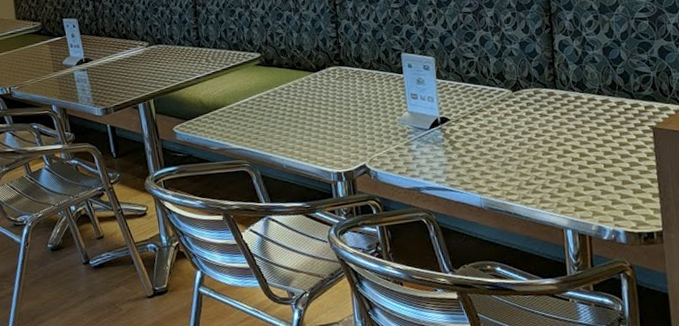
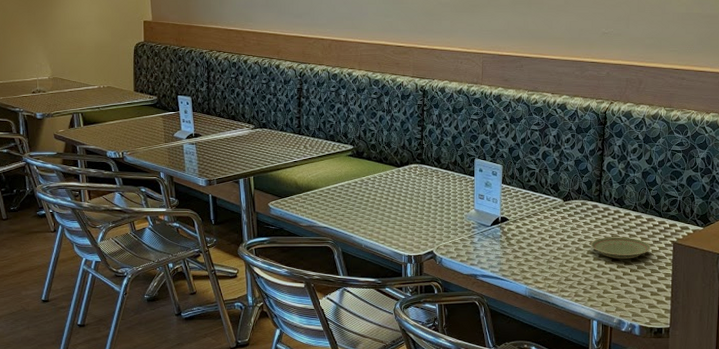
plate: none [551,126,626,154] -> present [590,237,651,259]

